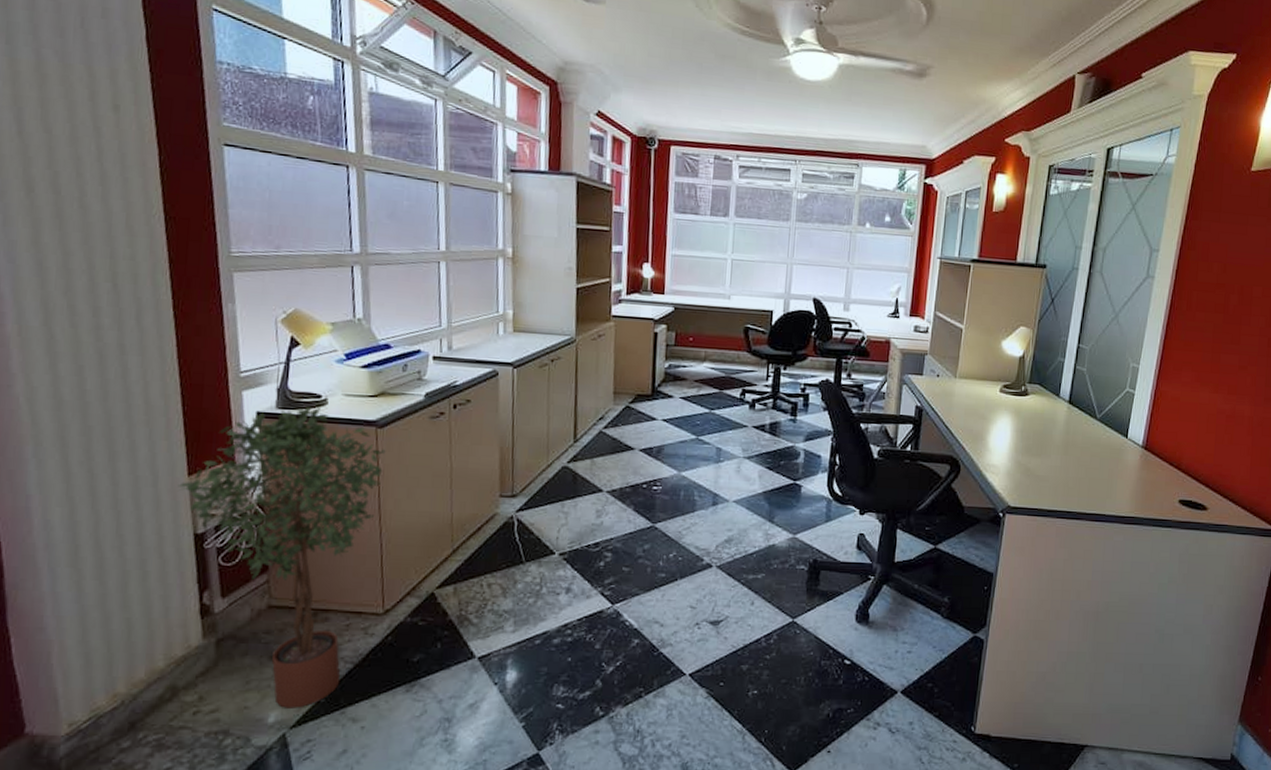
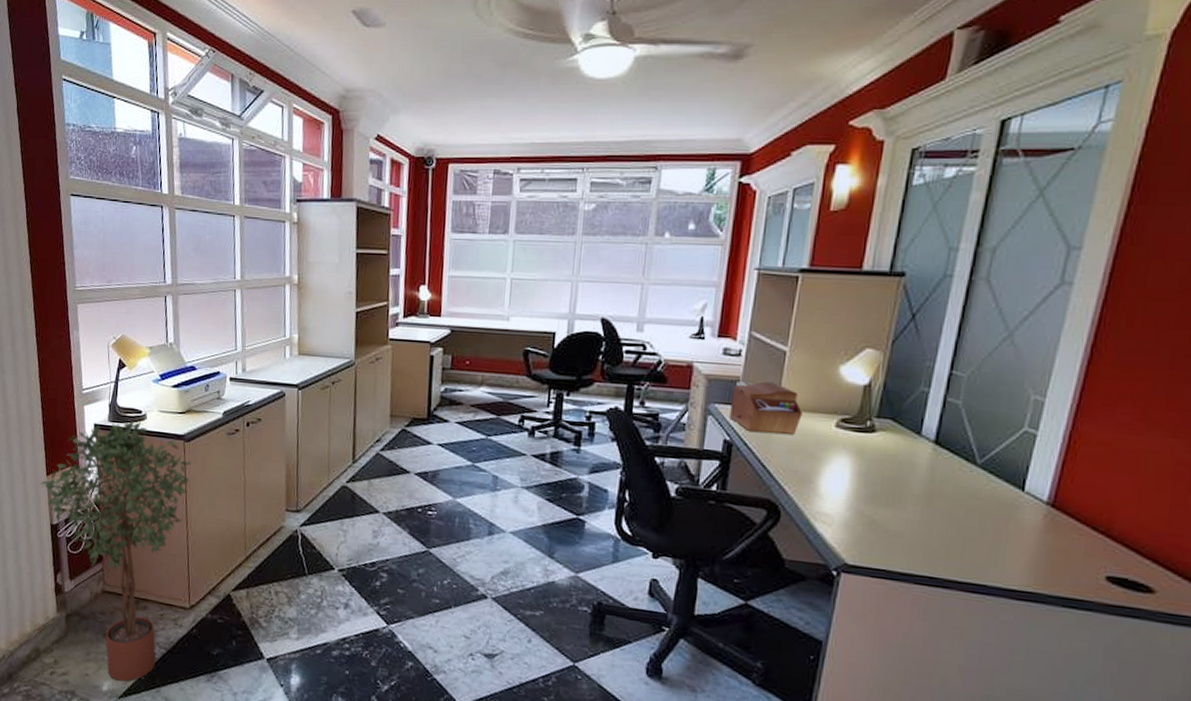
sewing box: none [920,354,975,399] -> present [730,381,803,435]

